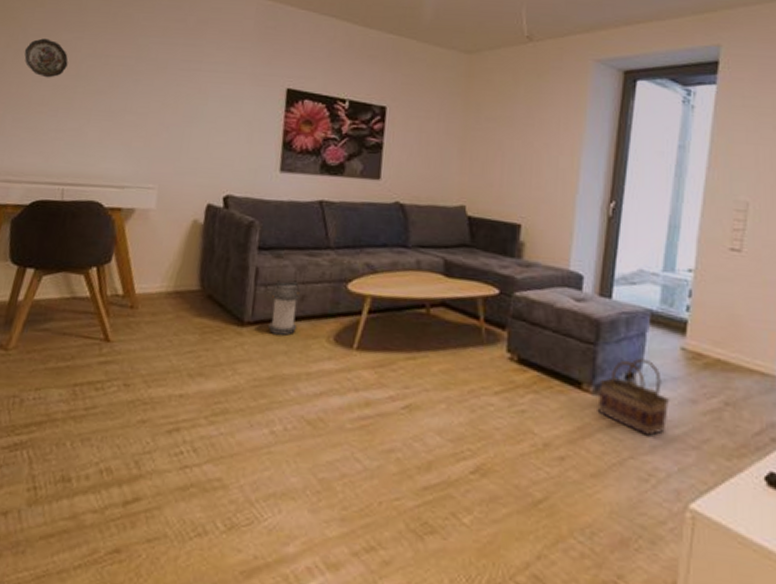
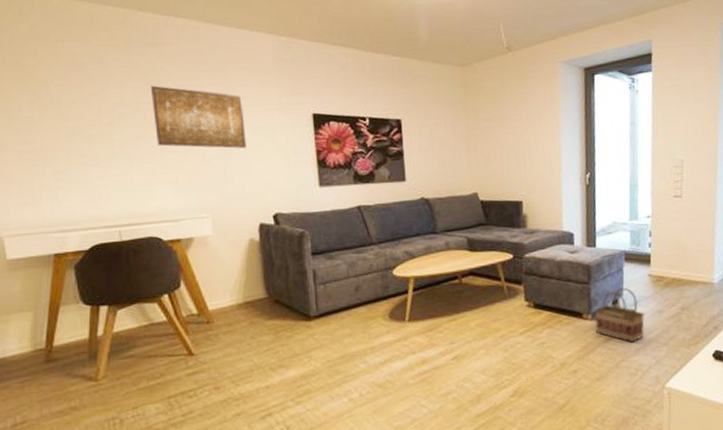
decorative plate: present [24,38,69,78] -> none [50,92,99,130]
wall art: none [118,39,214,118] -> present [150,85,246,149]
lantern: present [269,278,301,336] -> none [330,274,357,322]

